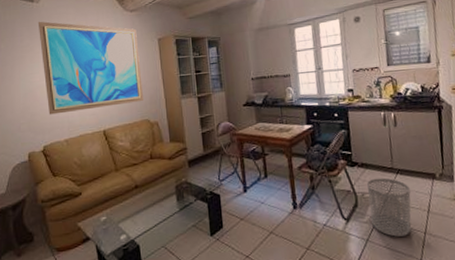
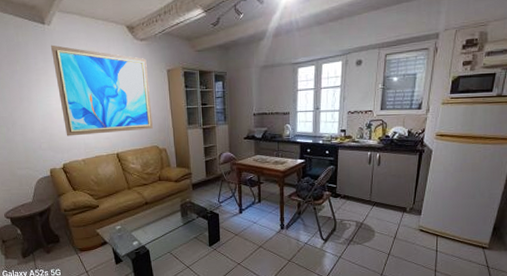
waste bin: present [367,178,412,237] -> none [345,208,382,256]

